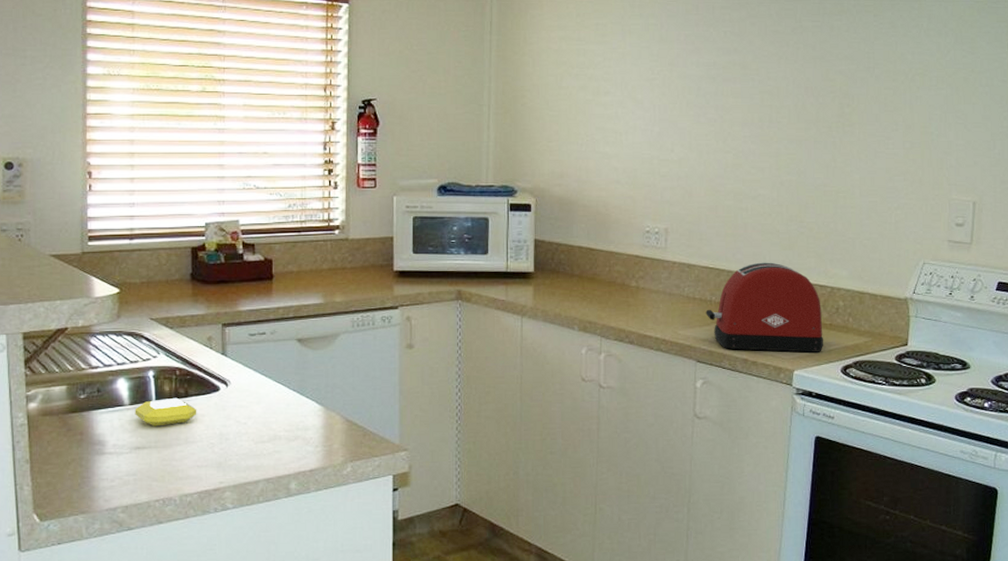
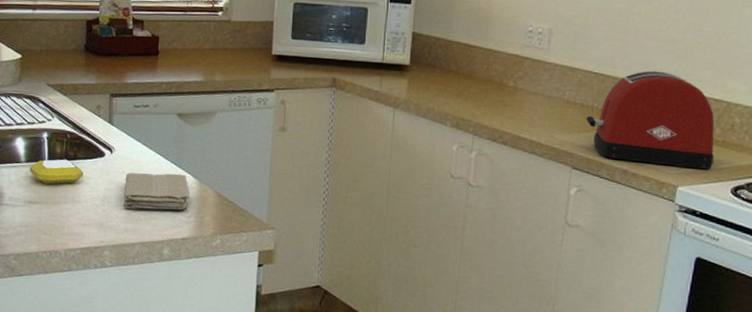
washcloth: none [242,402,315,444] -> present [123,172,189,210]

